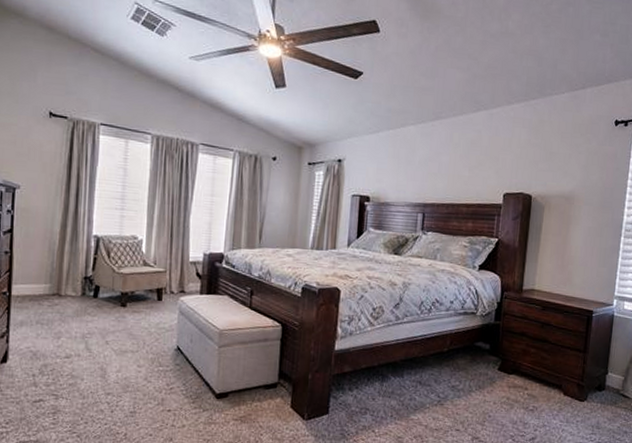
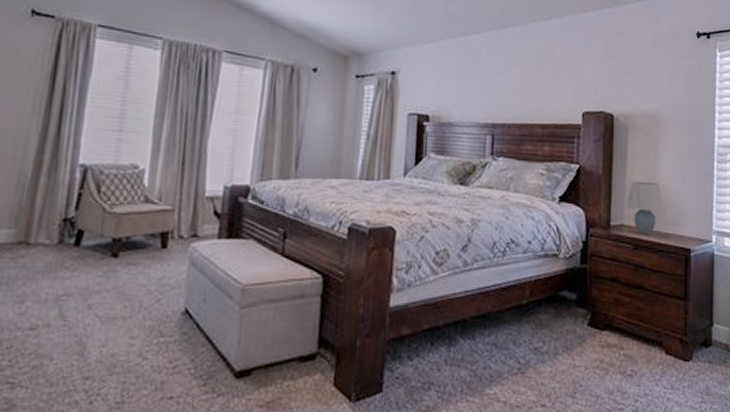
table lamp: none [537,253,572,299] -> present [626,181,665,235]

